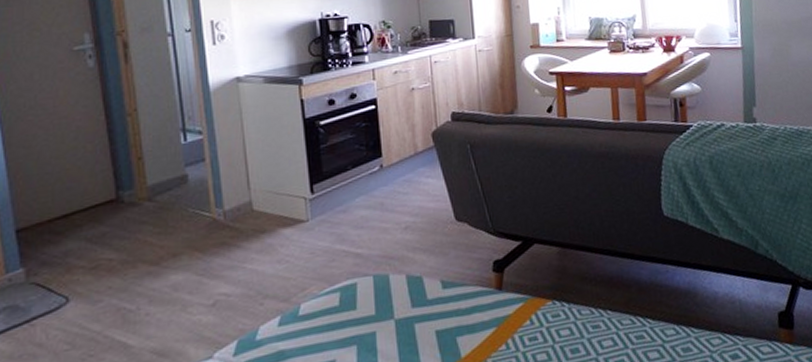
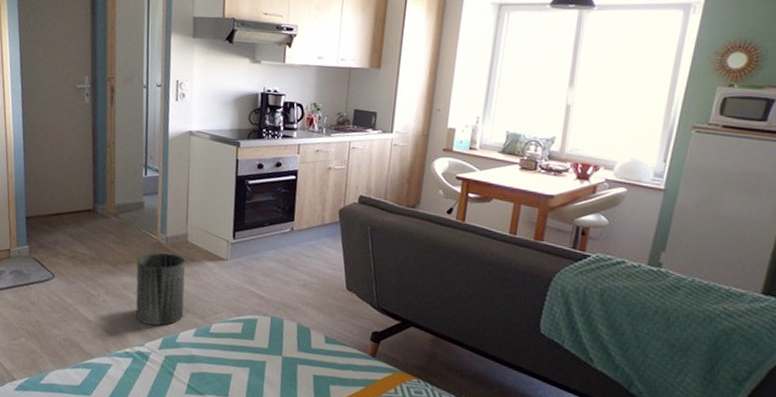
trash can: none [188,229,261,329] -> present [135,252,186,326]

